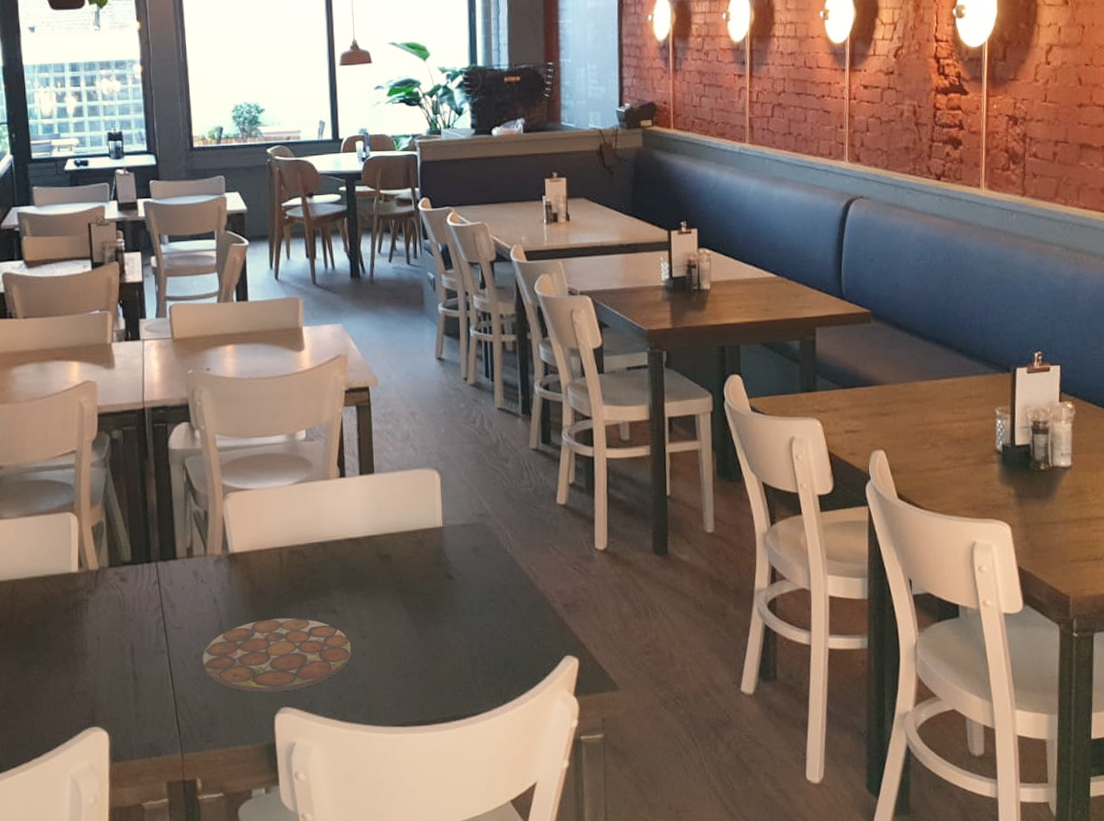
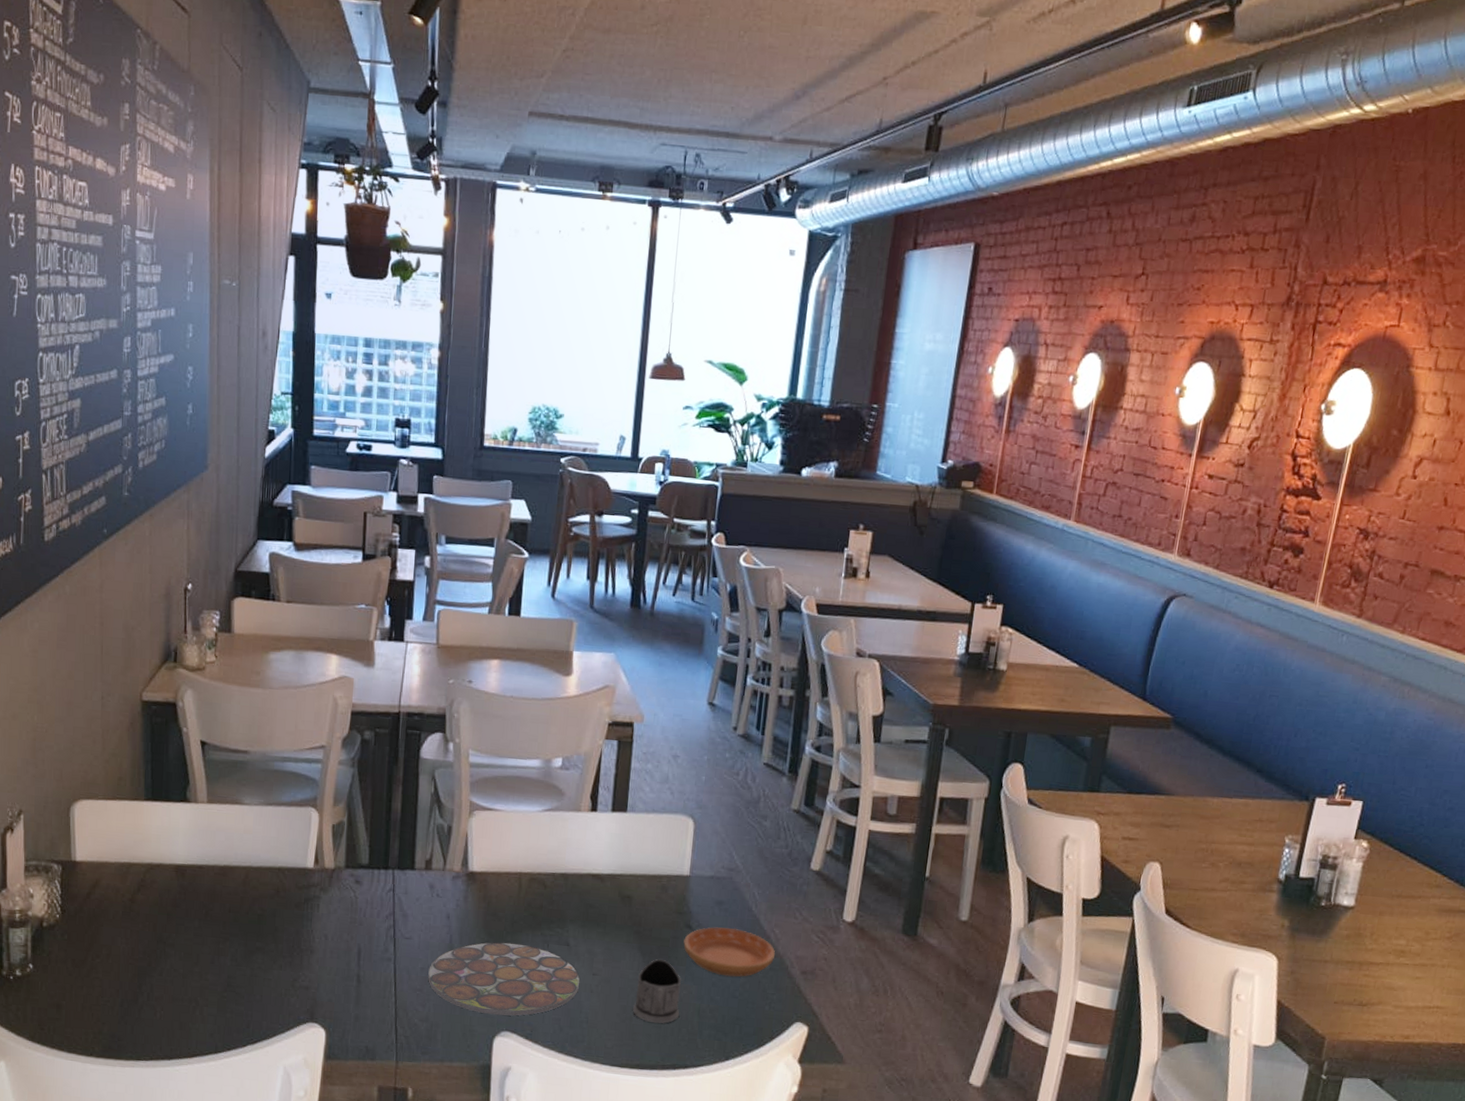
tea glass holder: none [406,613,453,678] -> present [633,959,681,1024]
saucer: none [446,571,536,621] -> present [683,927,776,977]

